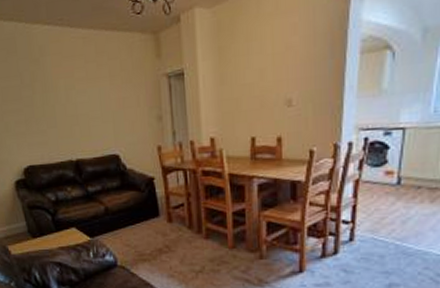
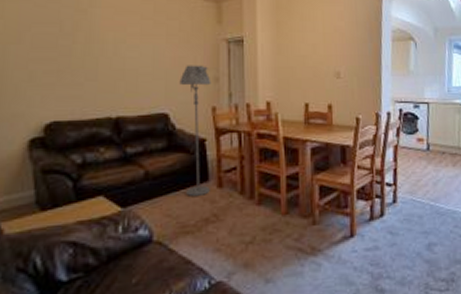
floor lamp: none [125,104,161,231] -> present [179,65,211,197]

